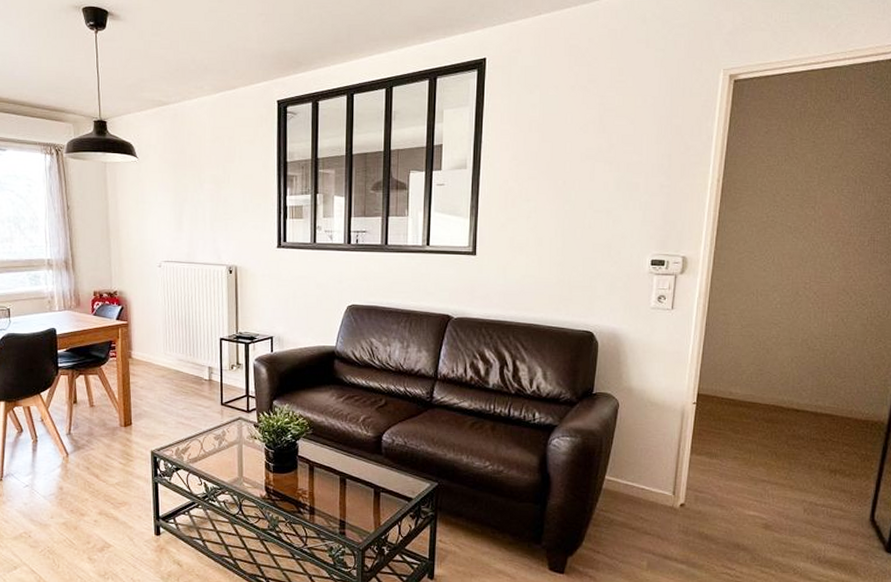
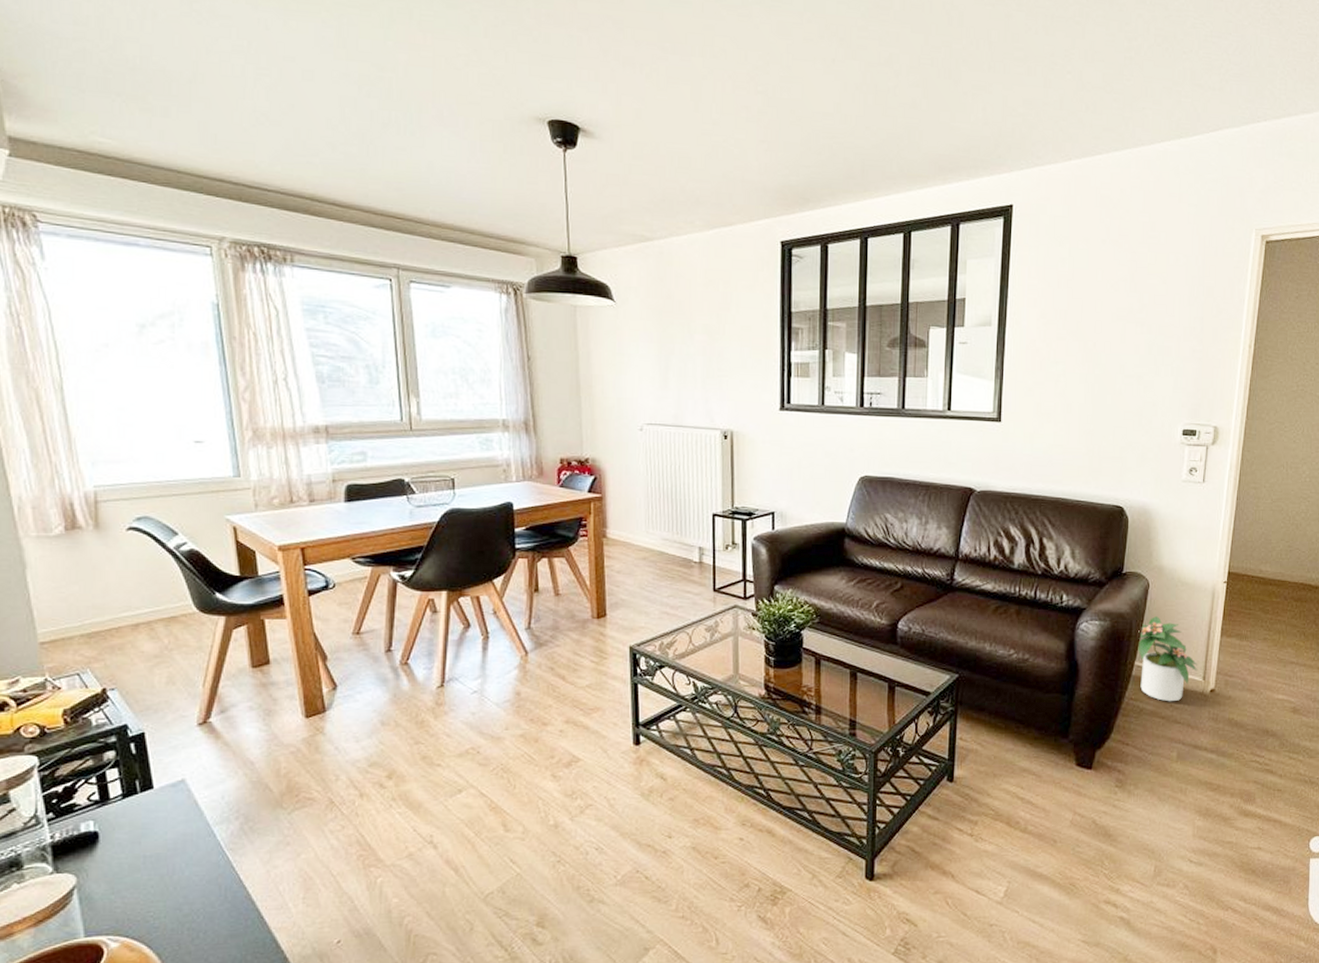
potted plant: none [608,434,668,514] -> present [1138,616,1198,702]

